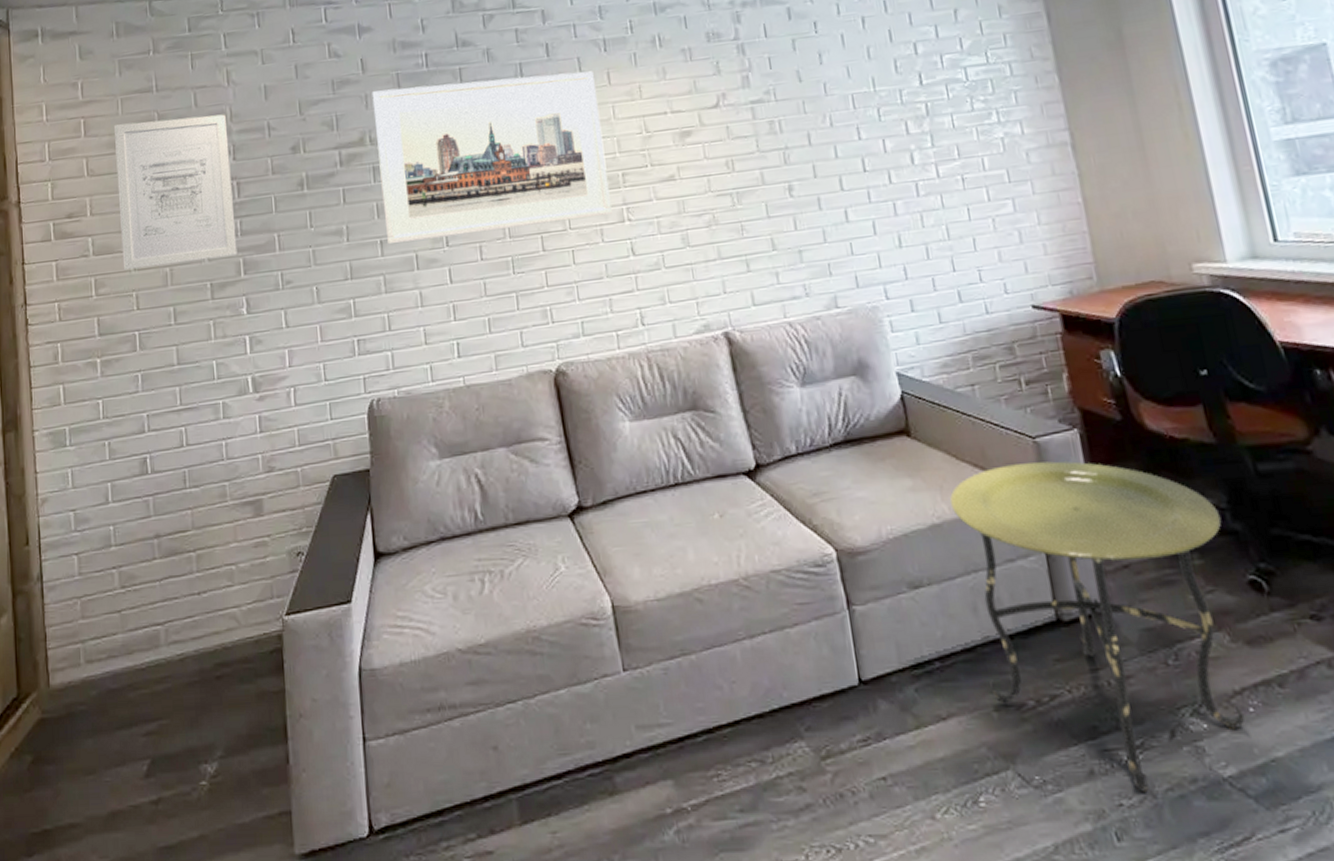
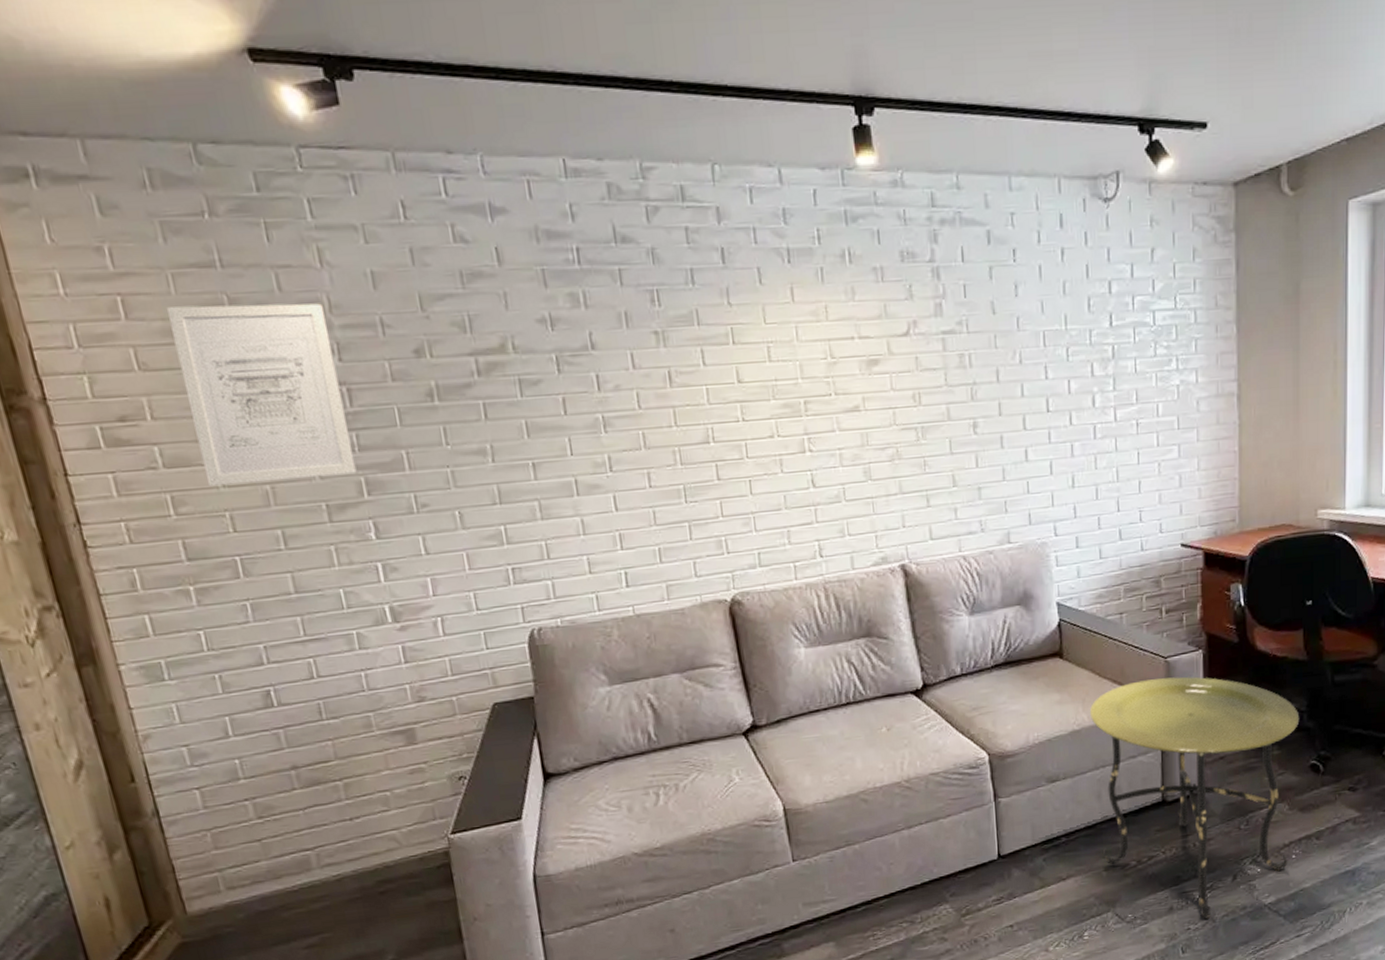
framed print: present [372,71,612,245] -> none [512,284,792,468]

